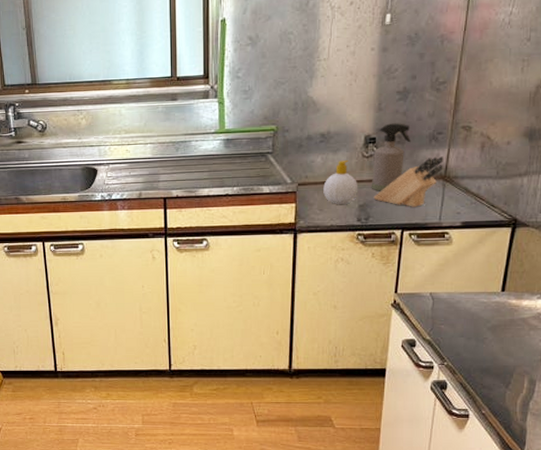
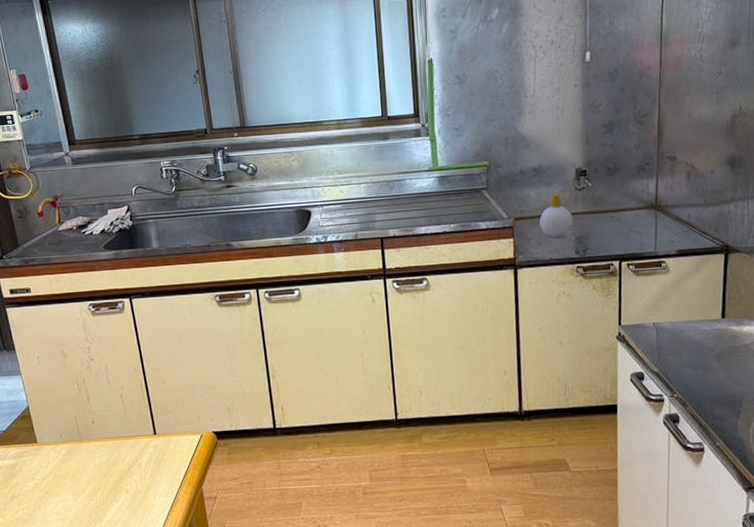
spray bottle: present [371,123,411,191] -> none [585,155,620,223]
knife block: present [373,156,443,207] -> none [589,186,654,238]

